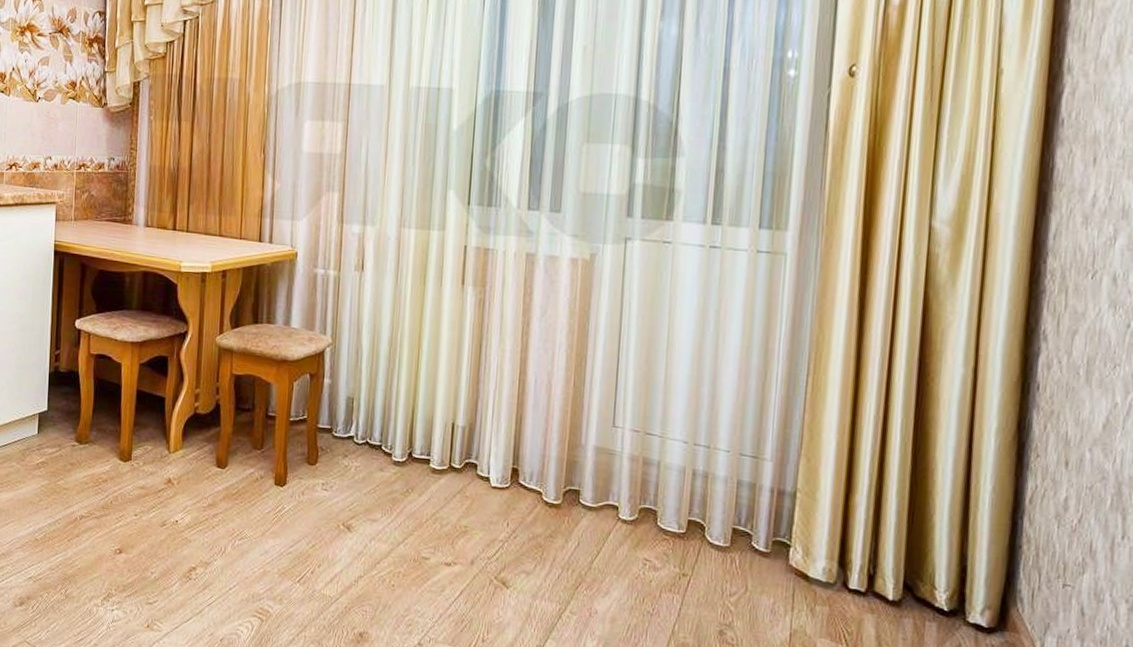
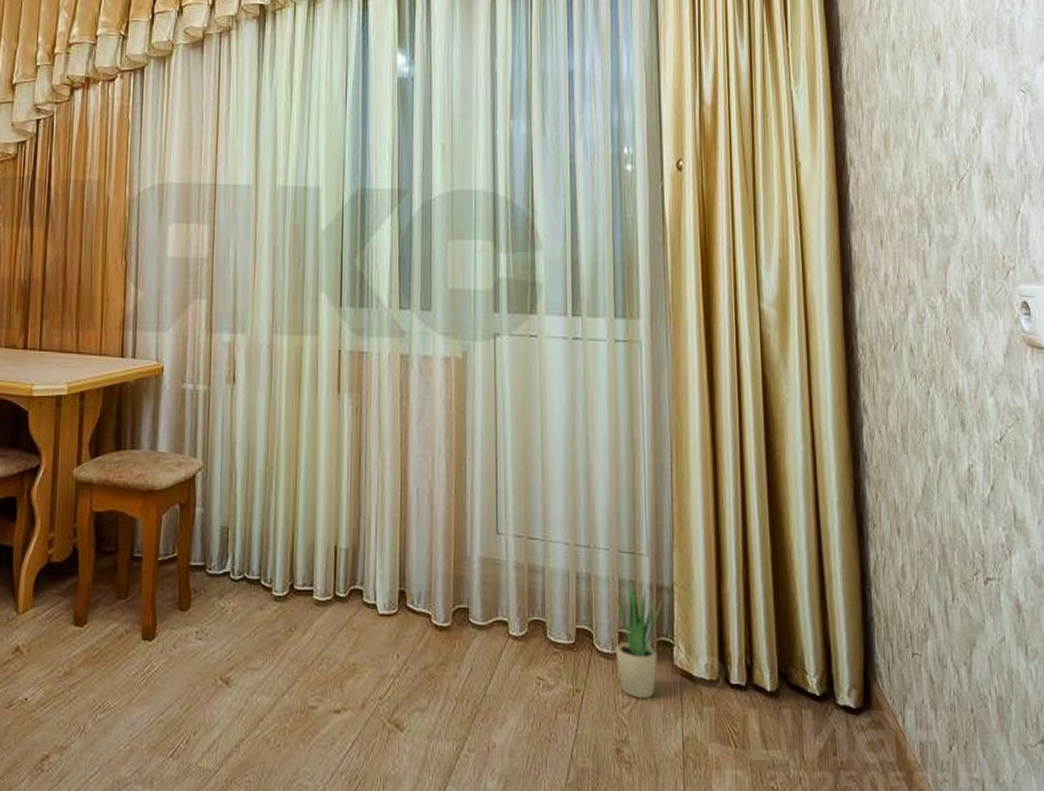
potted plant: none [727,480,783,591] -> present [615,578,663,698]

